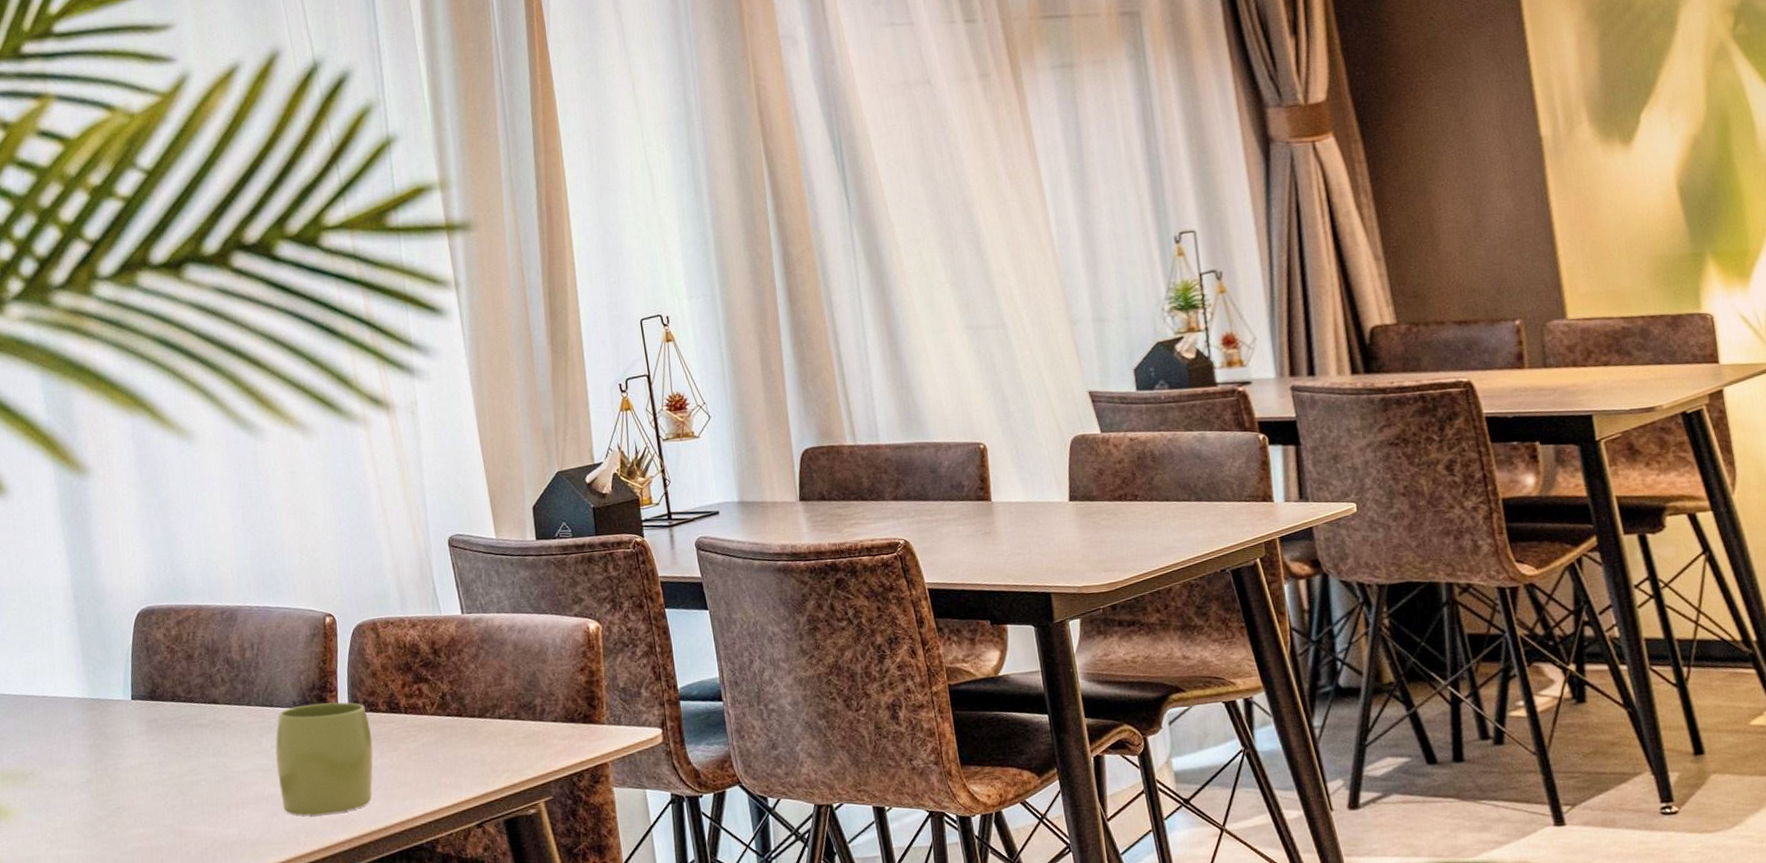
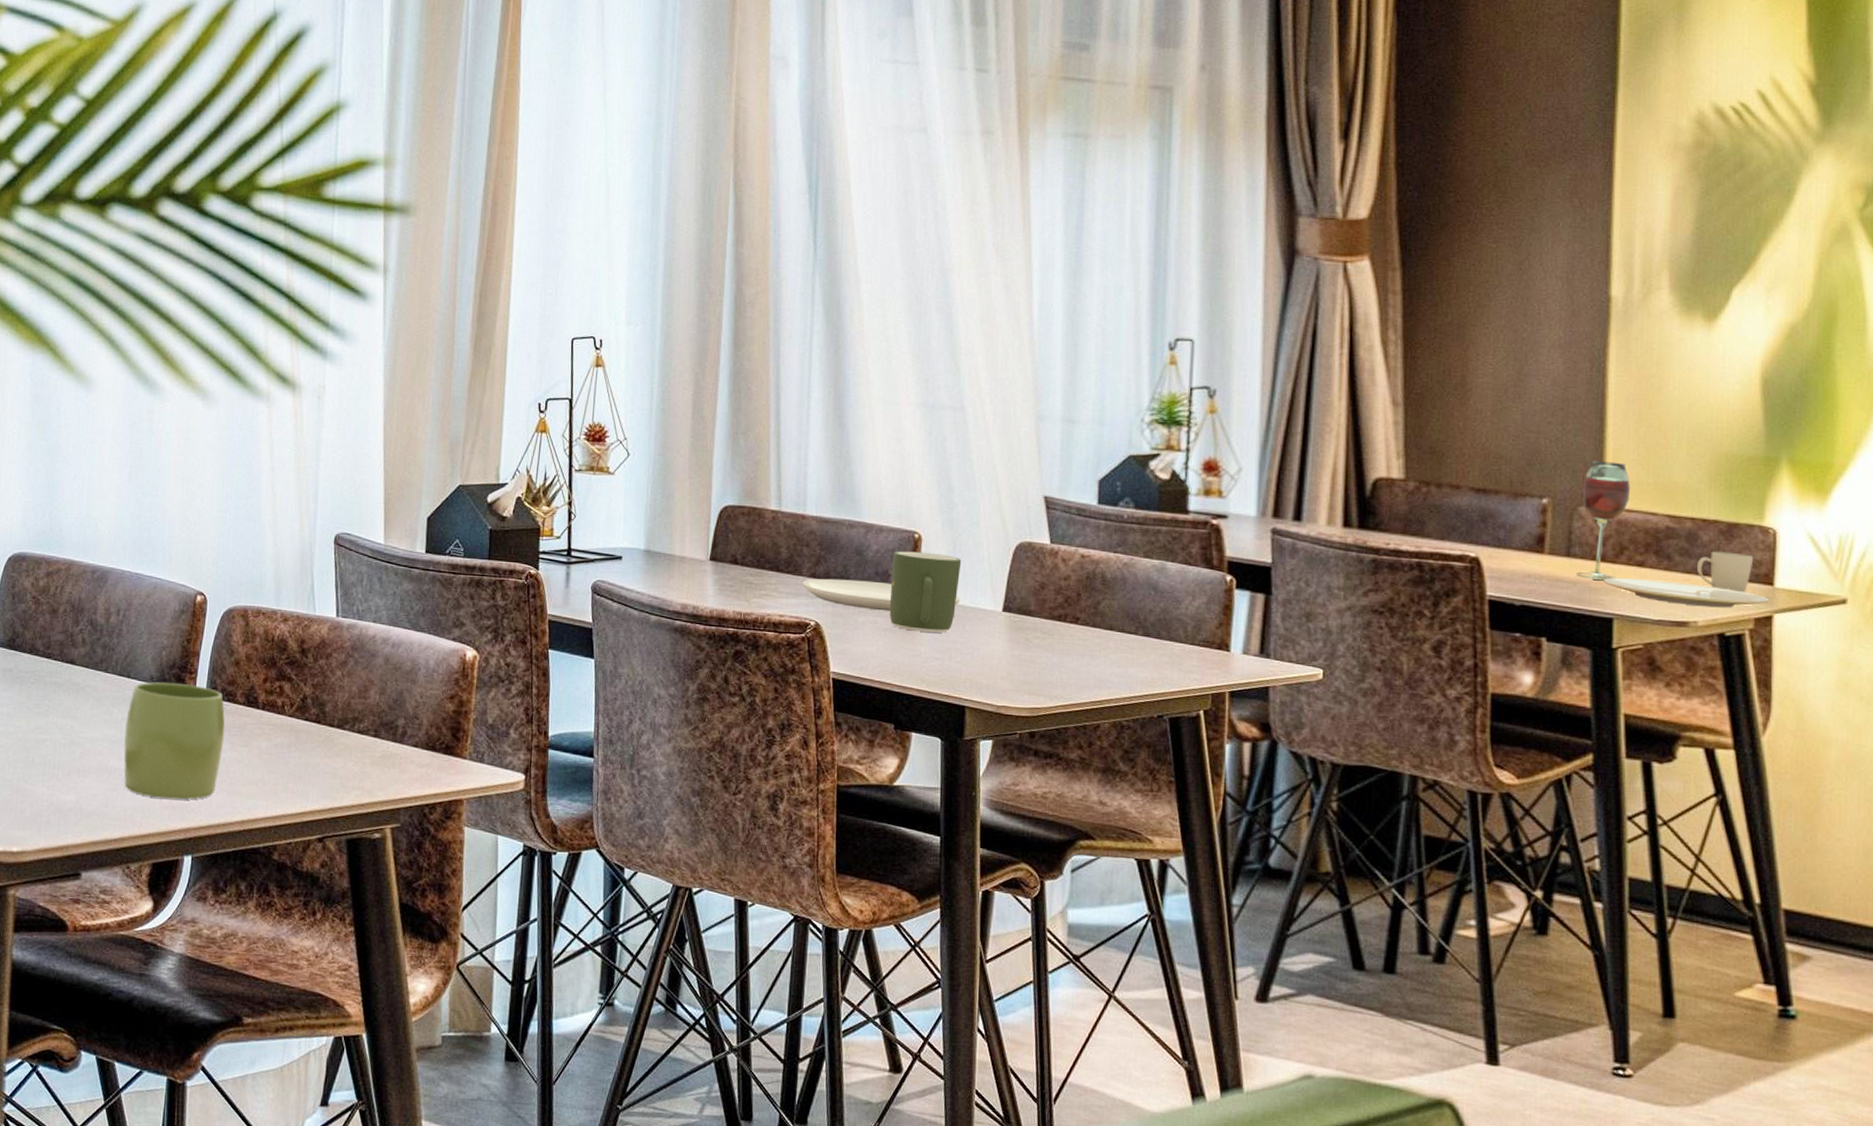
plate: none [886,493,1031,521] -> present [802,578,961,611]
mug: none [963,459,1028,533] -> present [889,551,962,633]
wineglass: none [1546,278,1589,385] -> present [1577,461,1631,581]
plate: none [1578,372,1717,393] -> present [1604,578,1768,608]
cup: none [1653,340,1699,374] -> present [1696,551,1754,593]

